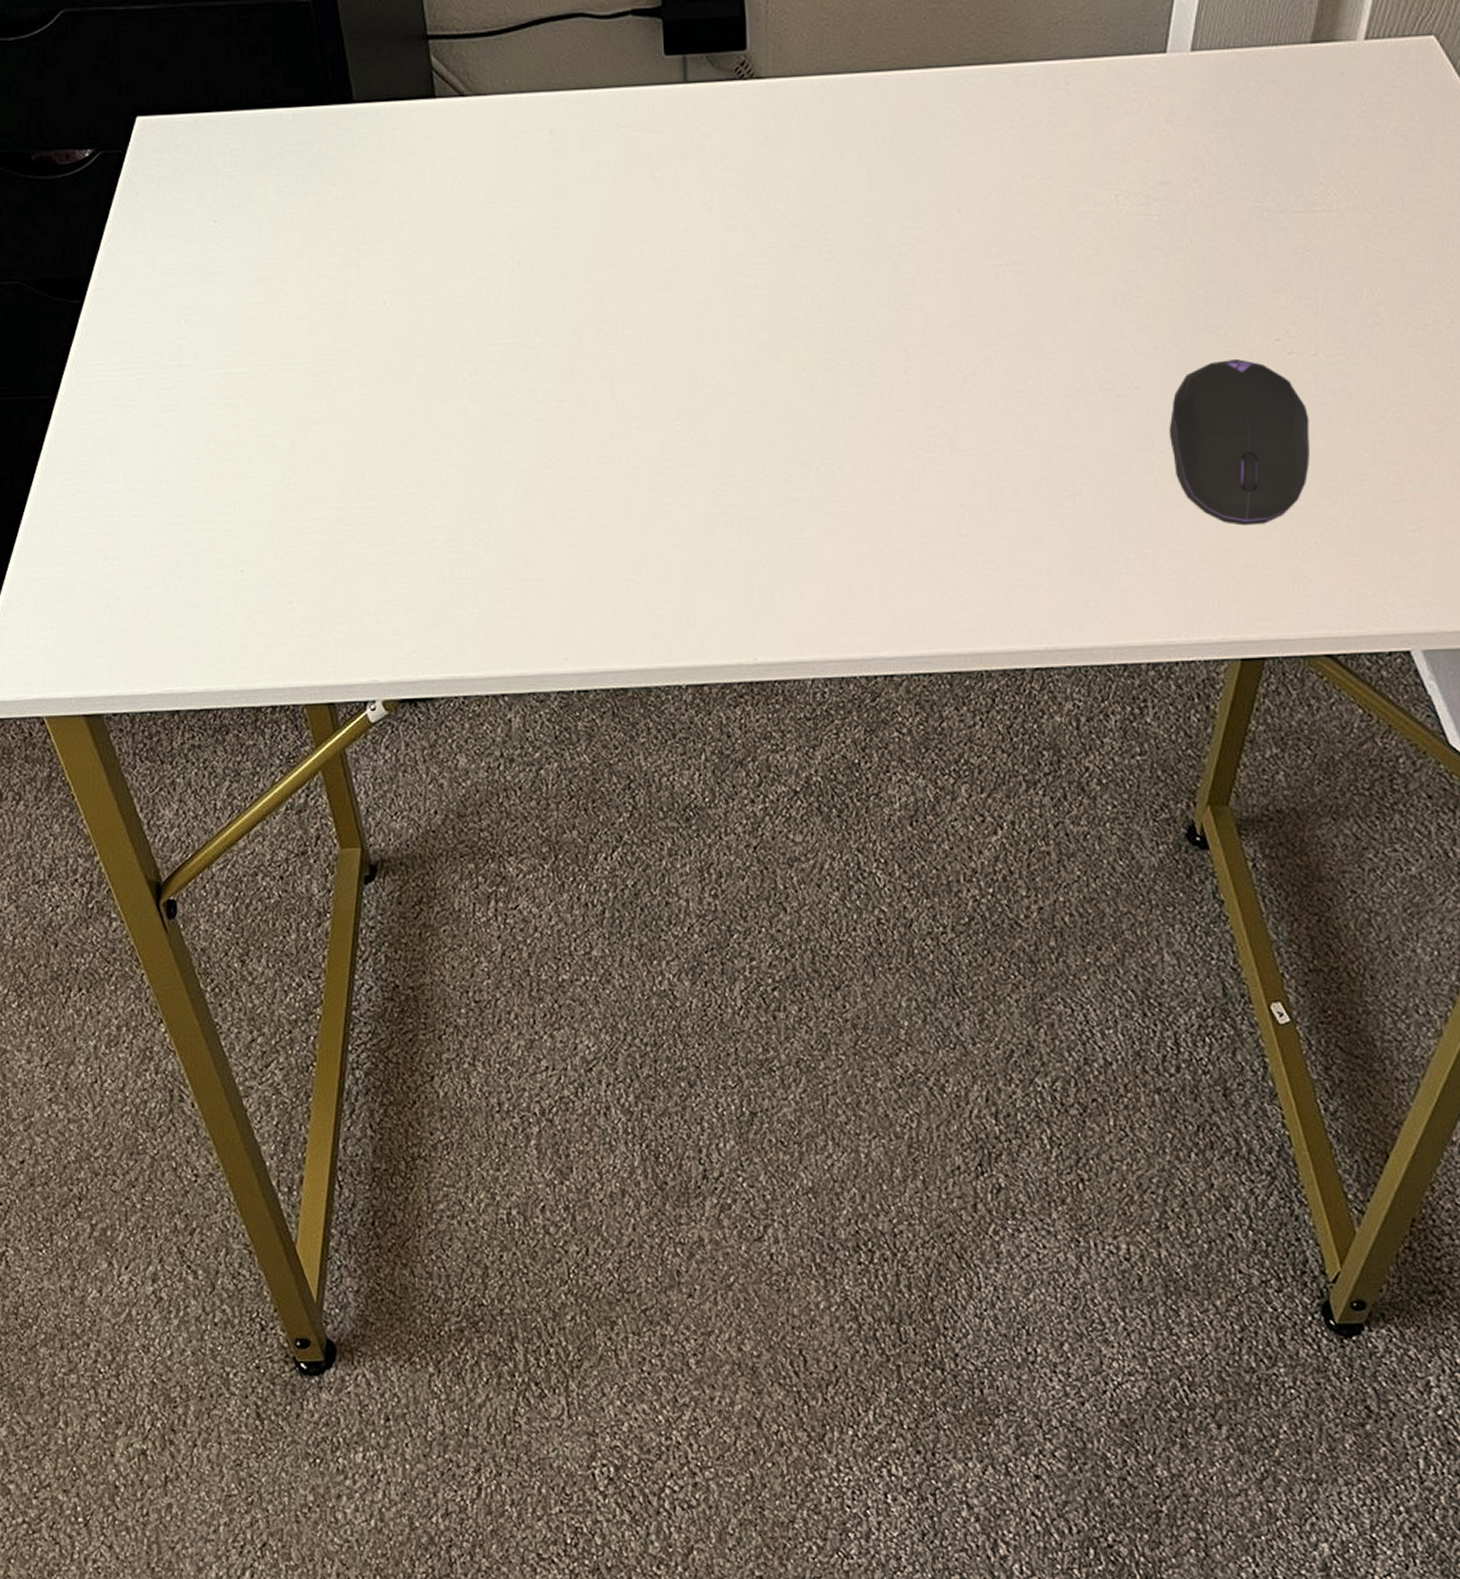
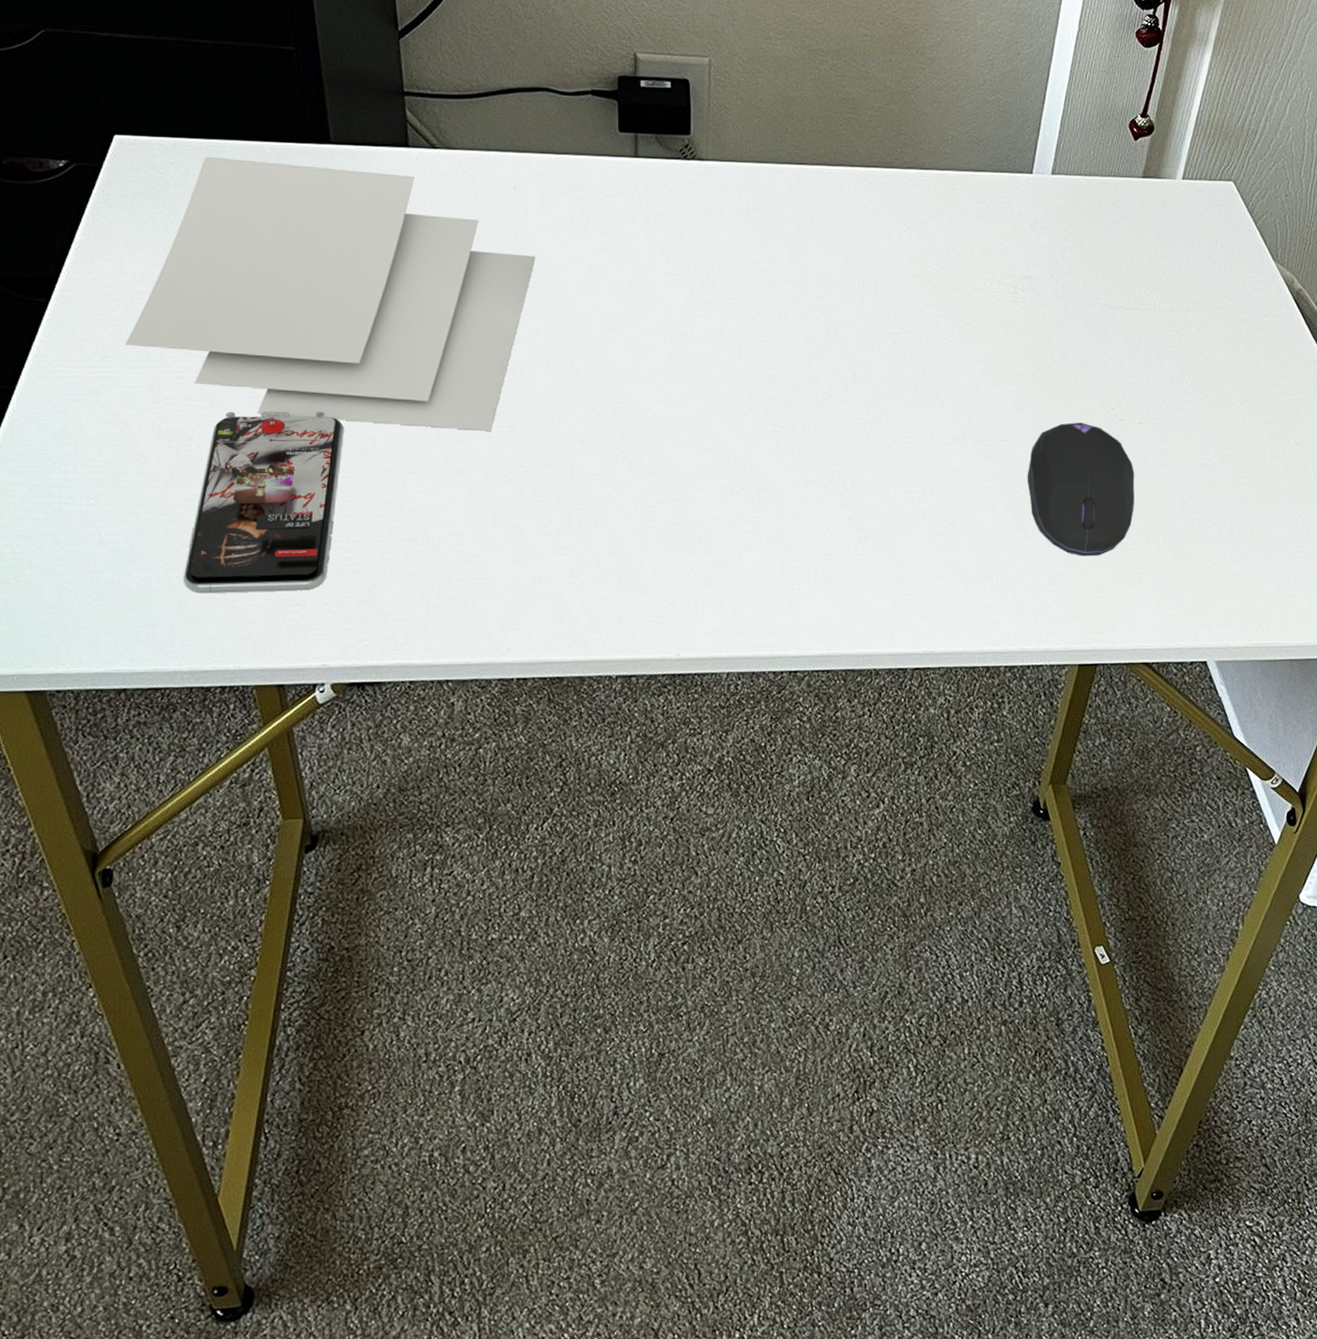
papers: none [159,130,578,414] -> present [125,156,536,431]
smartphone: none [228,402,383,607] -> present [182,411,344,594]

